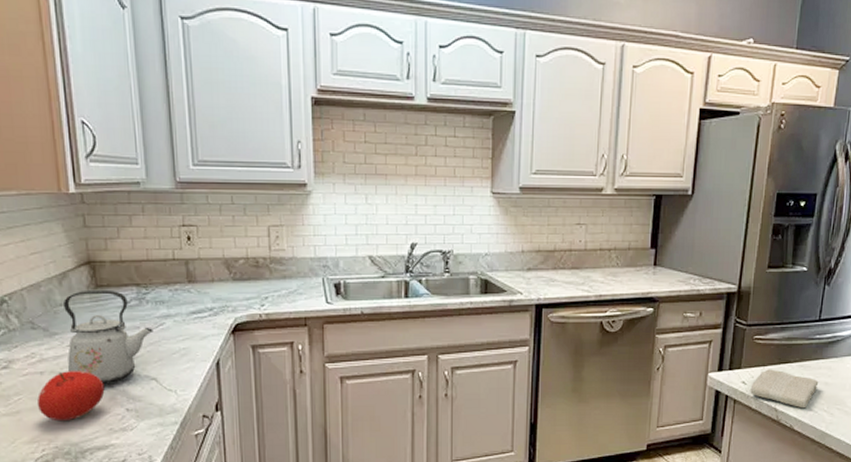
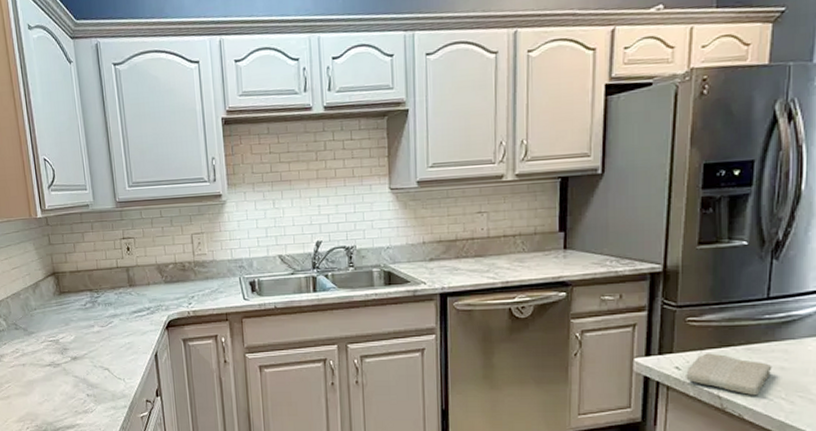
fruit: present [38,371,105,422] -> none [22,363,70,405]
kettle: present [64,289,153,385] -> none [37,295,105,374]

